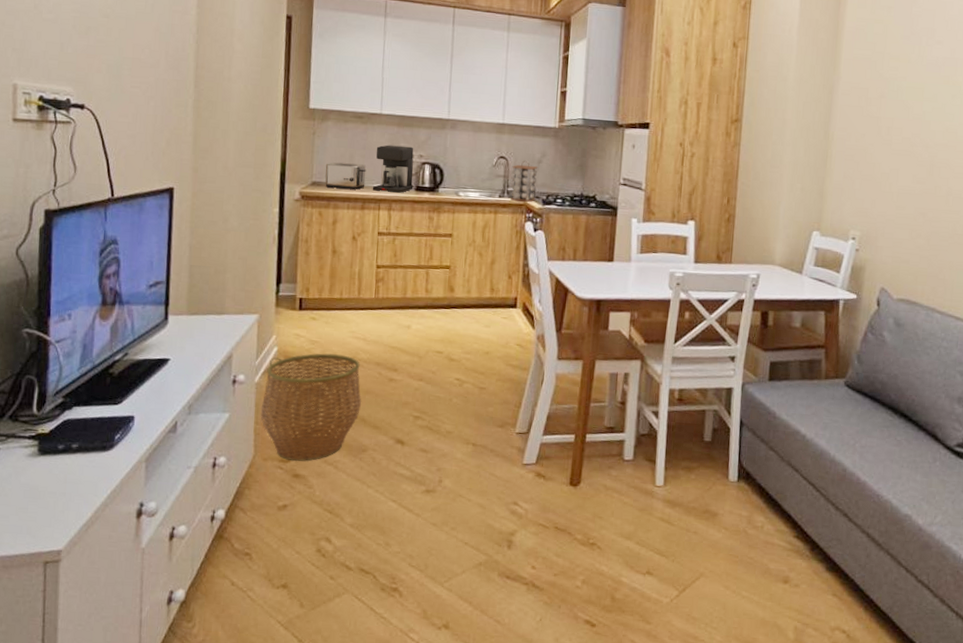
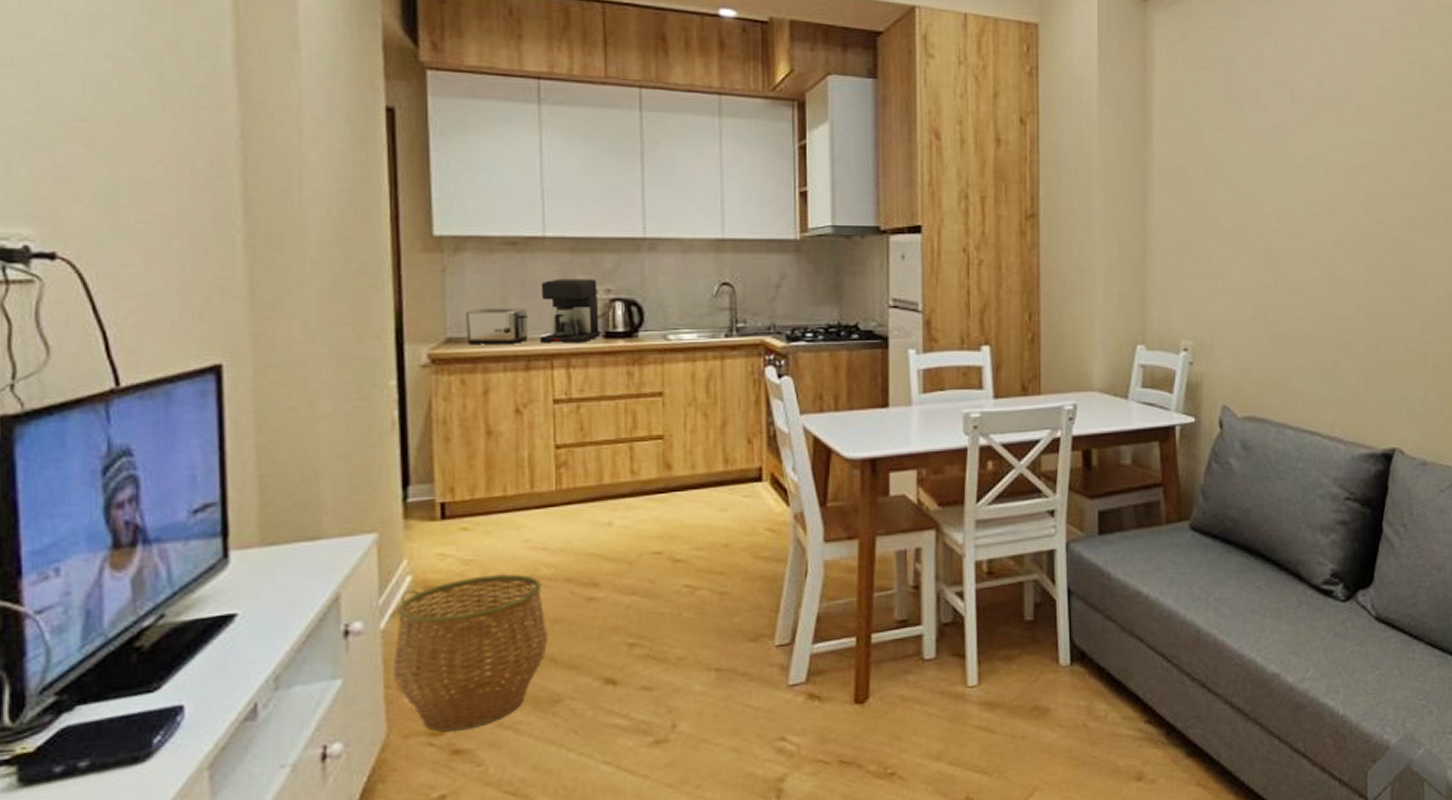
spice rack: present [510,160,538,203] -> none [740,285,777,341]

